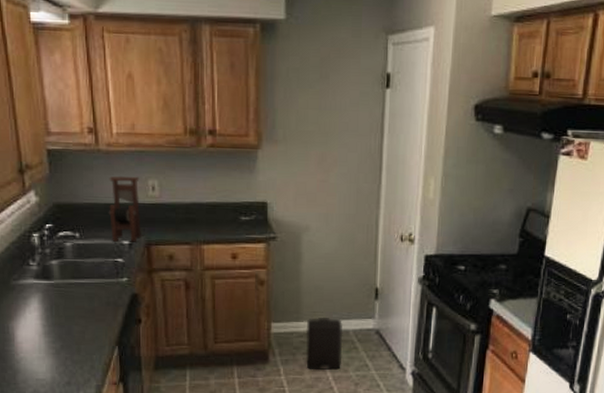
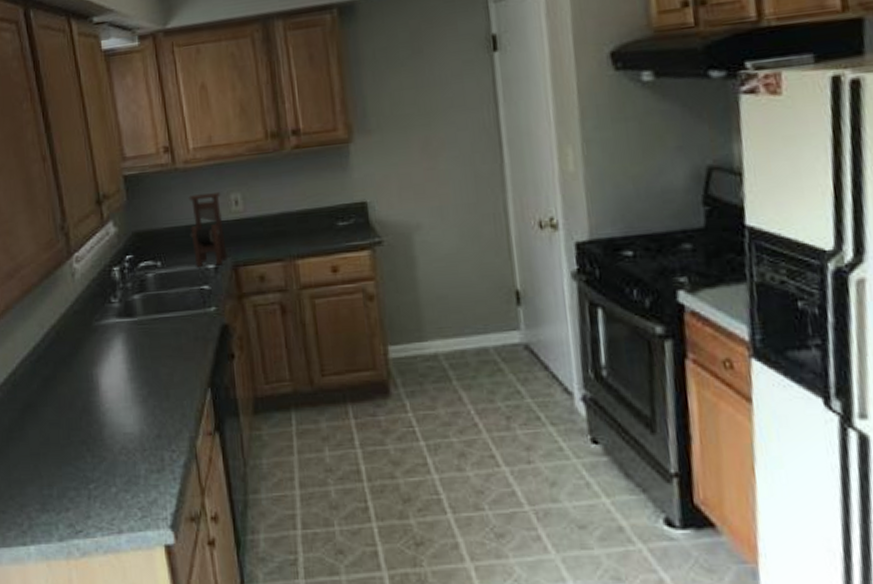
pedal bin: present [306,318,343,371] -> none [432,333,485,403]

